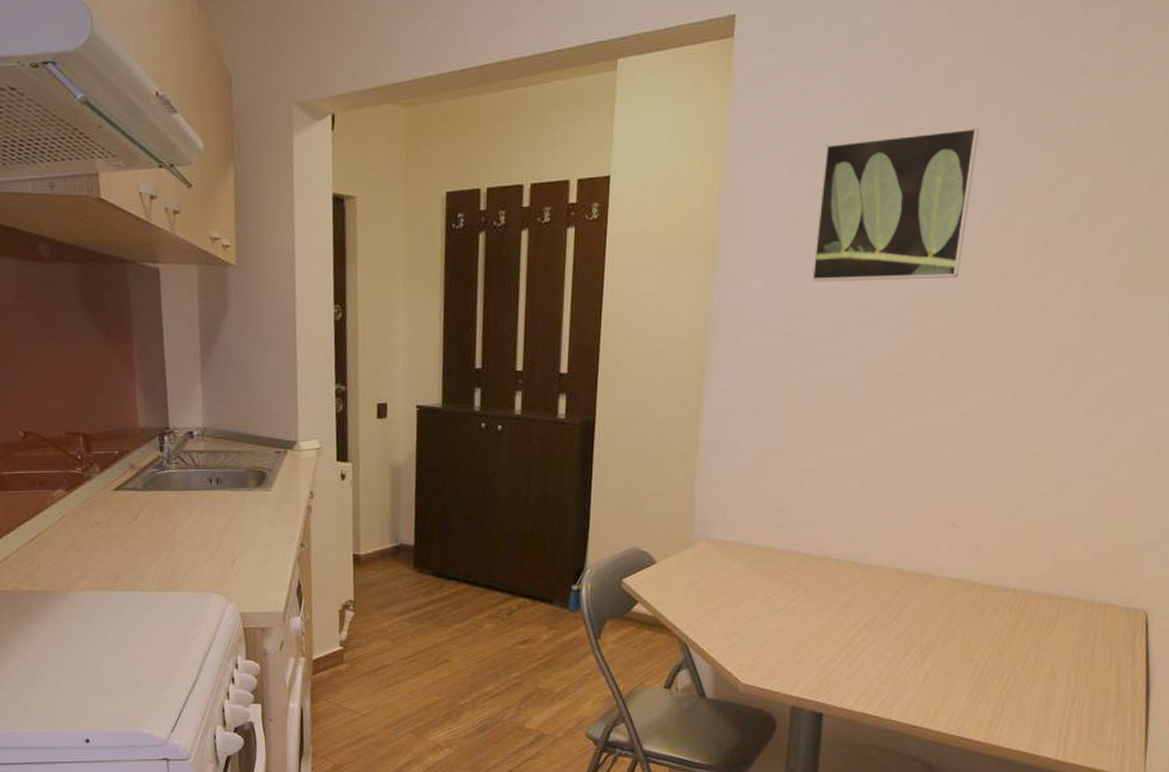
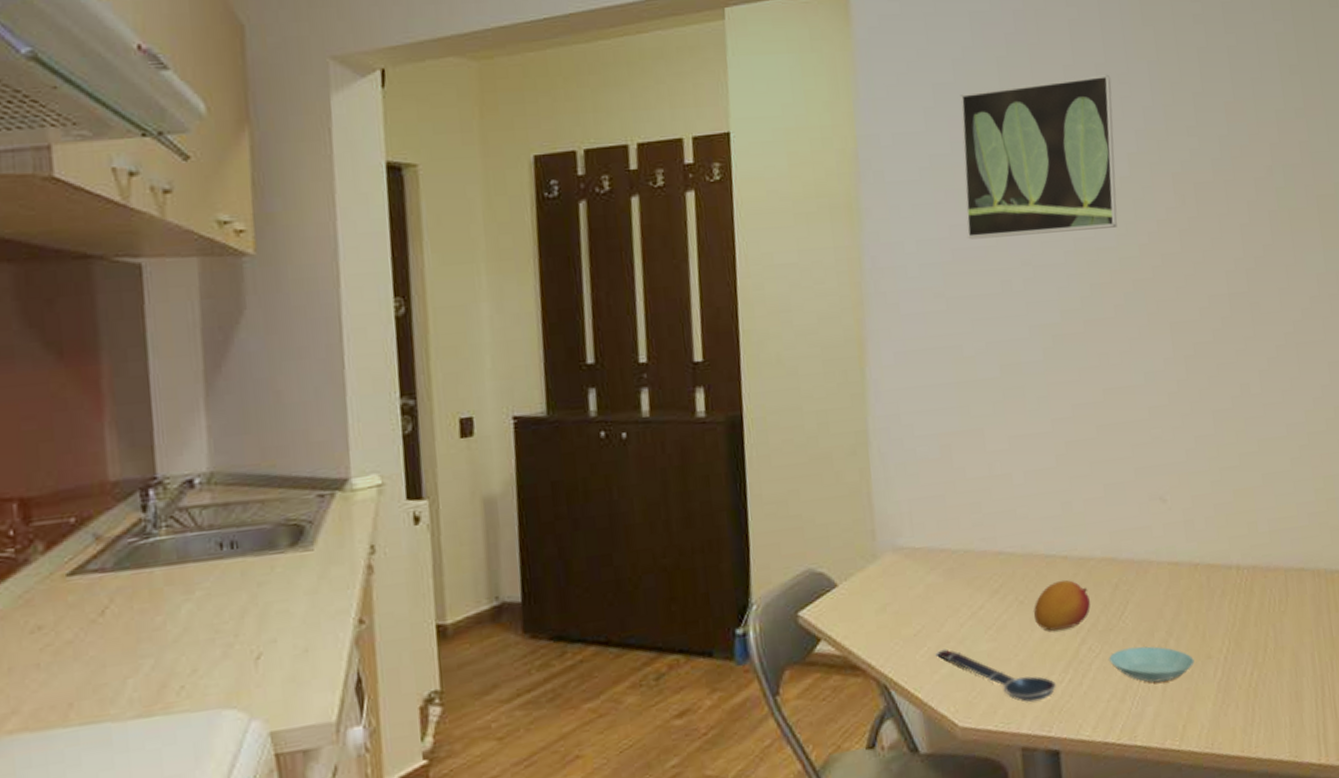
spoon: none [729,622,829,674] -> present [934,649,1056,703]
fruit: none [819,581,872,621] -> present [1034,579,1091,631]
saucer: none [879,643,957,674] -> present [1109,646,1195,683]

